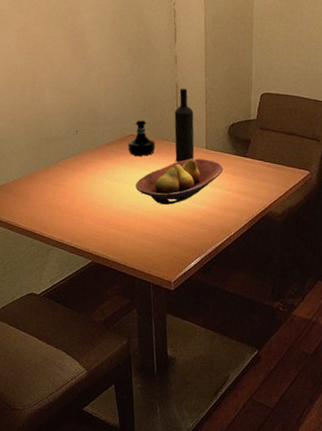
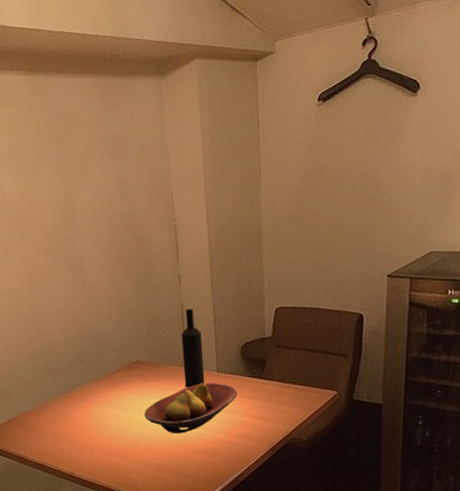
tequila bottle: present [128,119,156,156] -> none [134,344,163,383]

